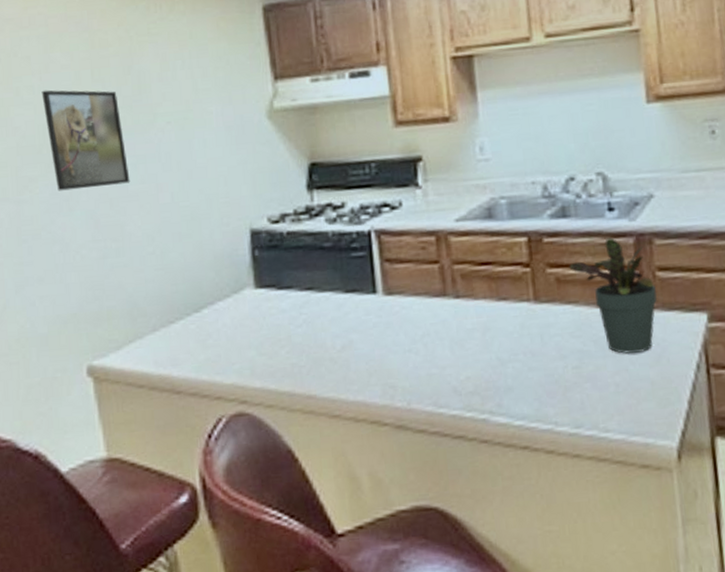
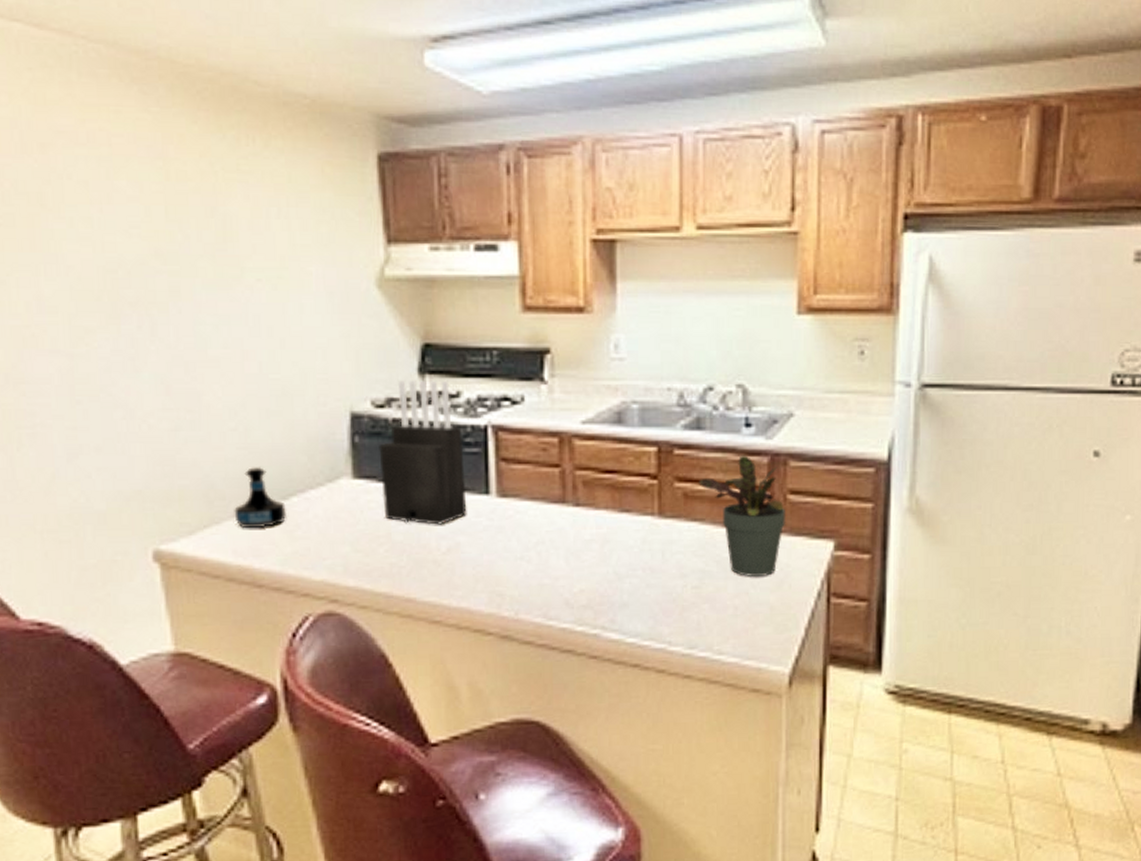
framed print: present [41,89,130,191] -> none [102,224,210,348]
tequila bottle: none [154,285,200,341] -> present [234,467,287,529]
knife block: none [276,193,358,326] -> present [379,379,467,525]

